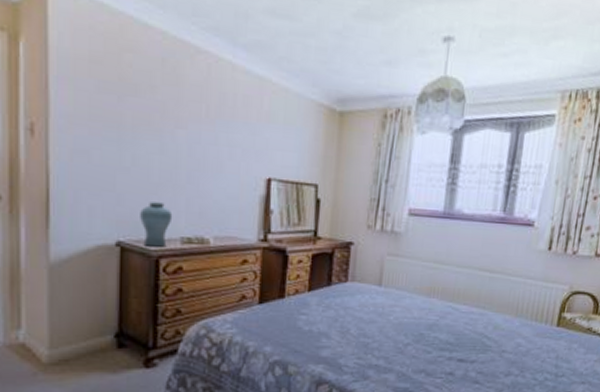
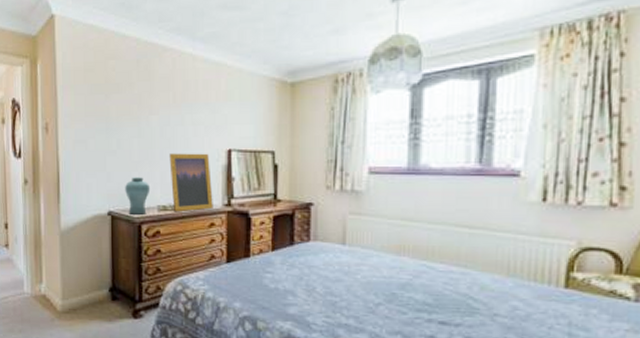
picture frame: none [198,177,248,247] -> present [169,153,213,212]

